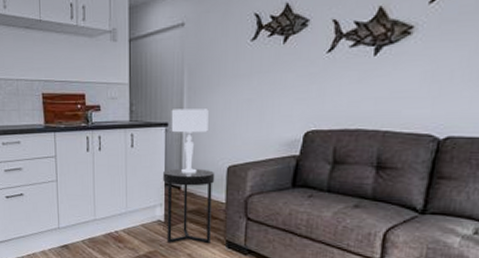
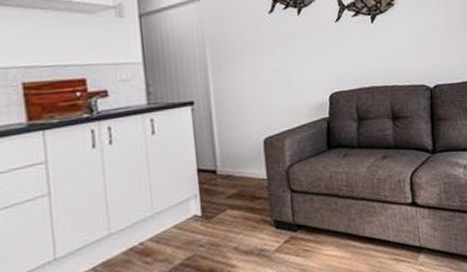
side table: present [163,168,215,243] -> none [194,146,257,241]
table lamp: present [171,109,209,174] -> none [196,82,239,154]

